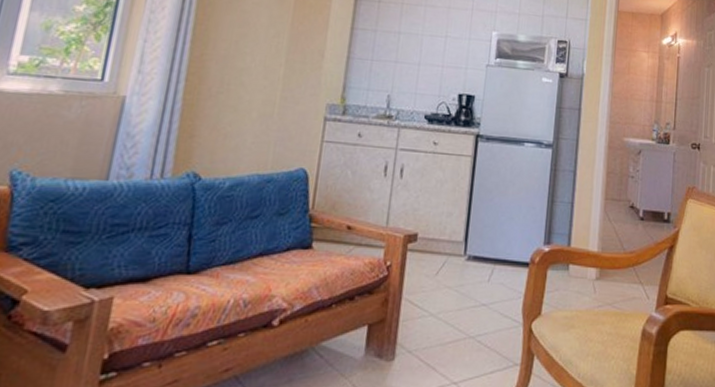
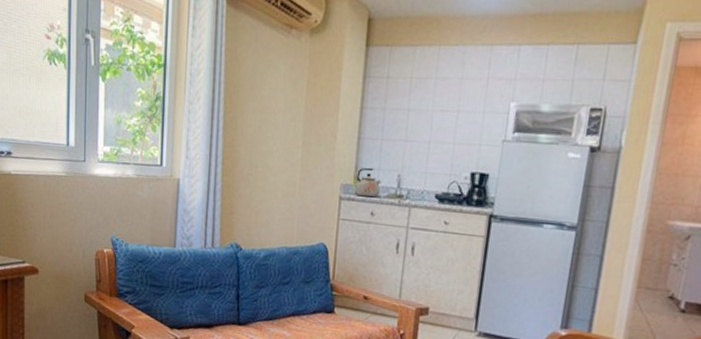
kettle: none [342,87,371,119] -> present [355,167,382,198]

